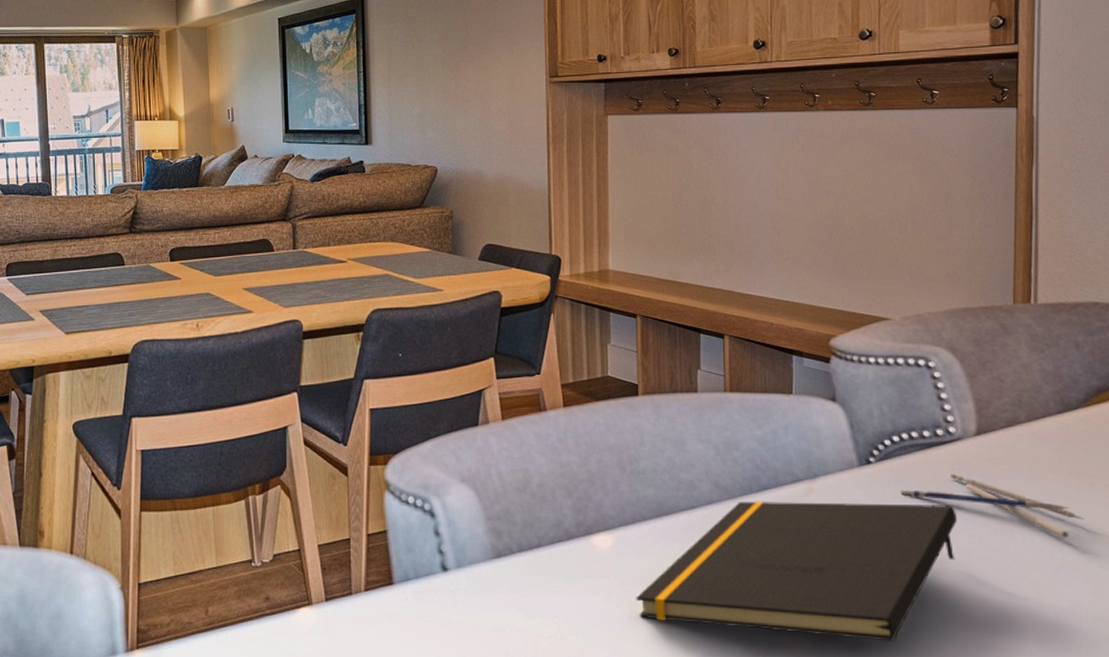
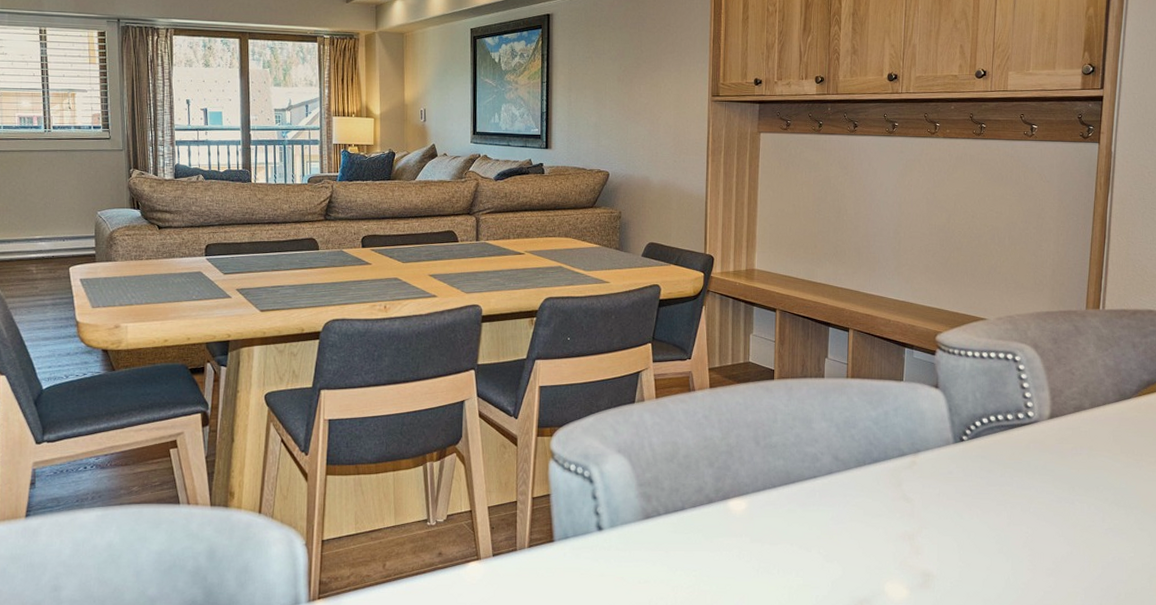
notepad: present [636,501,958,641] -> none [763,472,1031,591]
pen: present [900,473,1085,538] -> none [986,450,1130,505]

